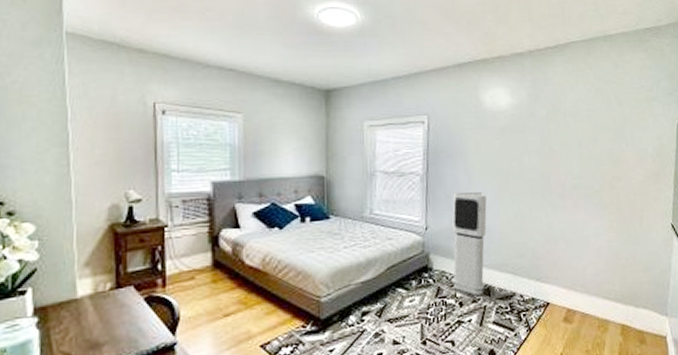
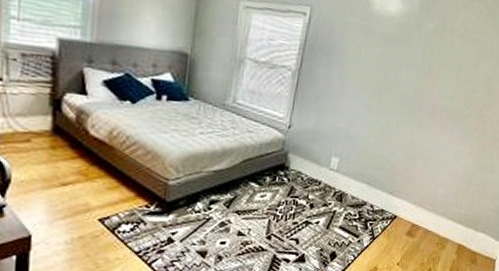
air purifier: present [451,192,487,296] -> none [306,94,356,200]

